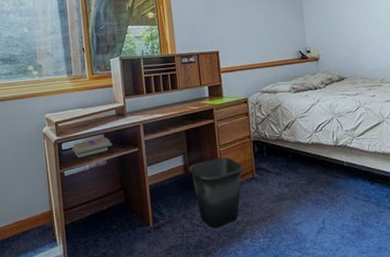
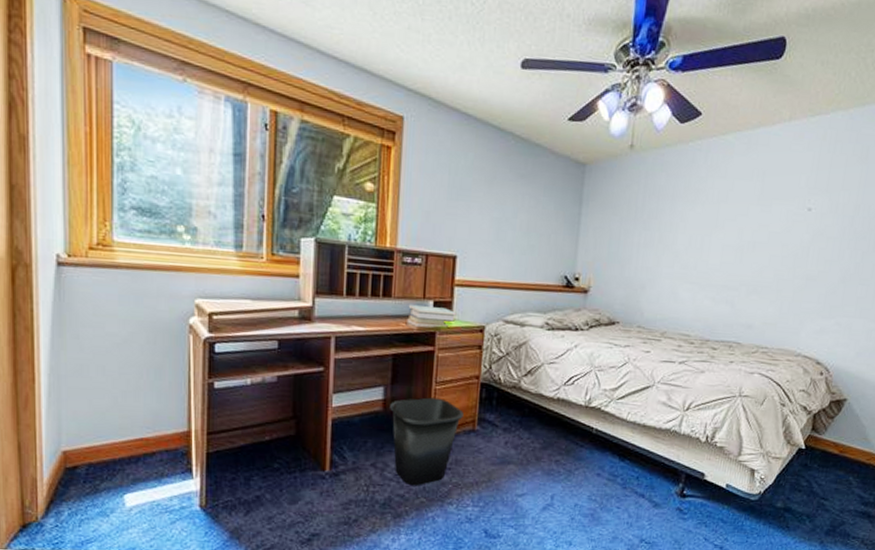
books: present [72,137,112,159] -> none [229,344,288,369]
books: none [190,90,226,110] -> present [405,305,457,332]

